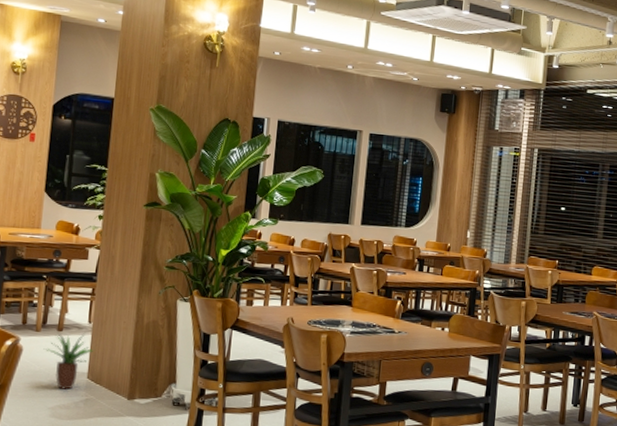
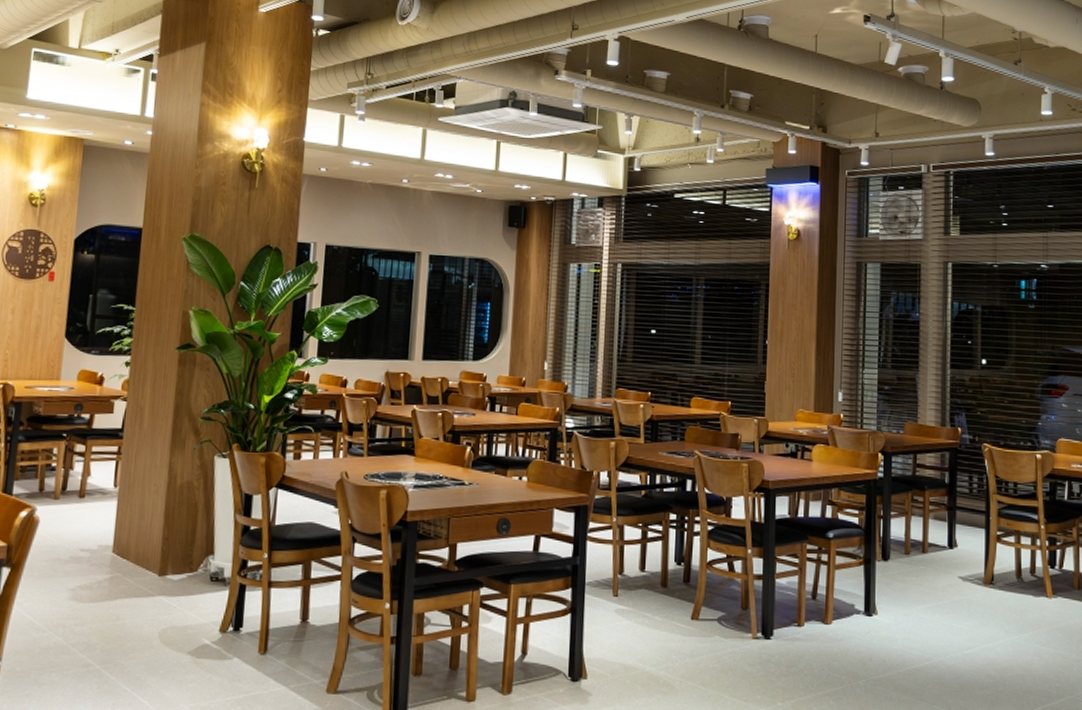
potted plant: present [43,332,94,390] -> none [62,498,120,567]

